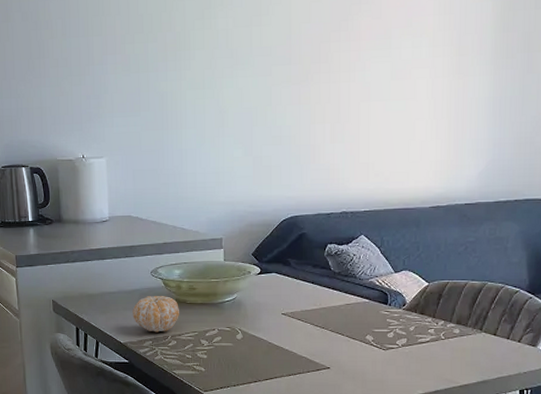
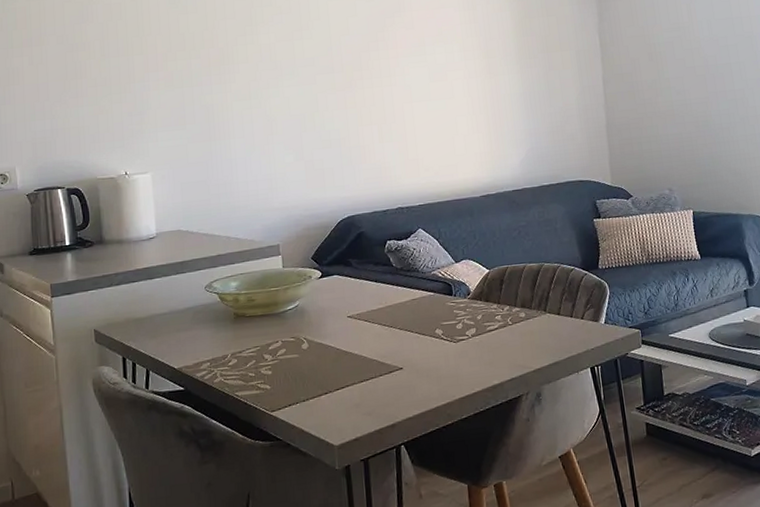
fruit: present [132,295,179,332] -> none [186,310,239,352]

